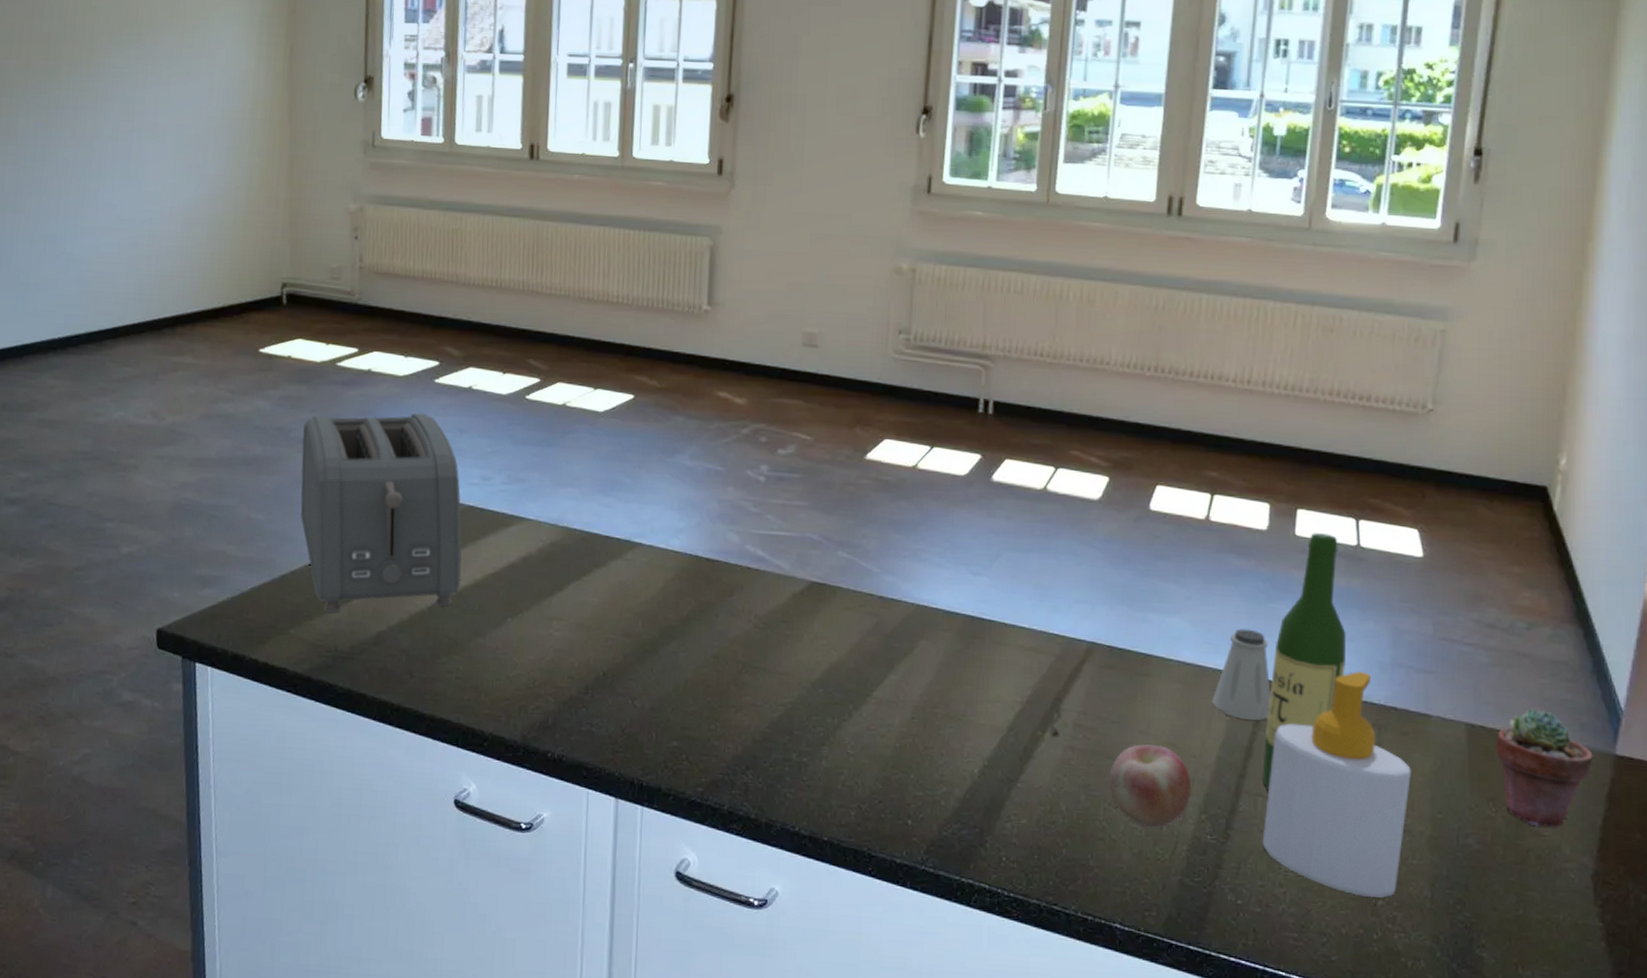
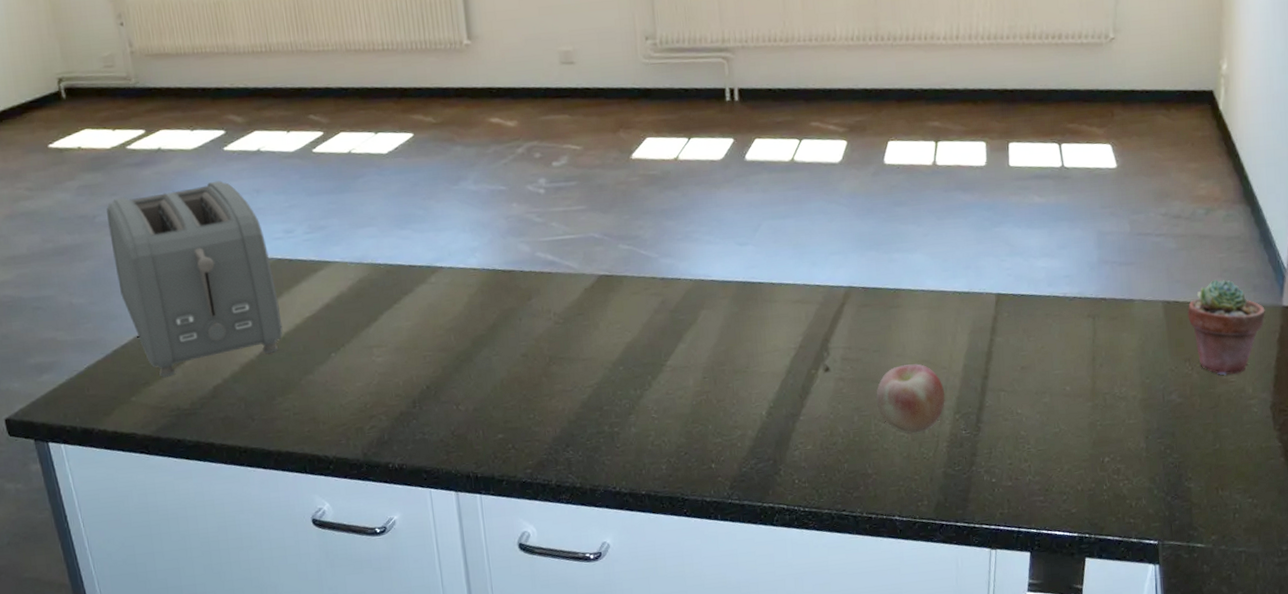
saltshaker: present [1211,628,1271,720] -> none [954,253,1003,330]
wine bottle: present [1262,533,1346,789] -> none [1001,160,1061,384]
soap bottle: present [1262,672,1411,898] -> none [1007,273,1122,457]

